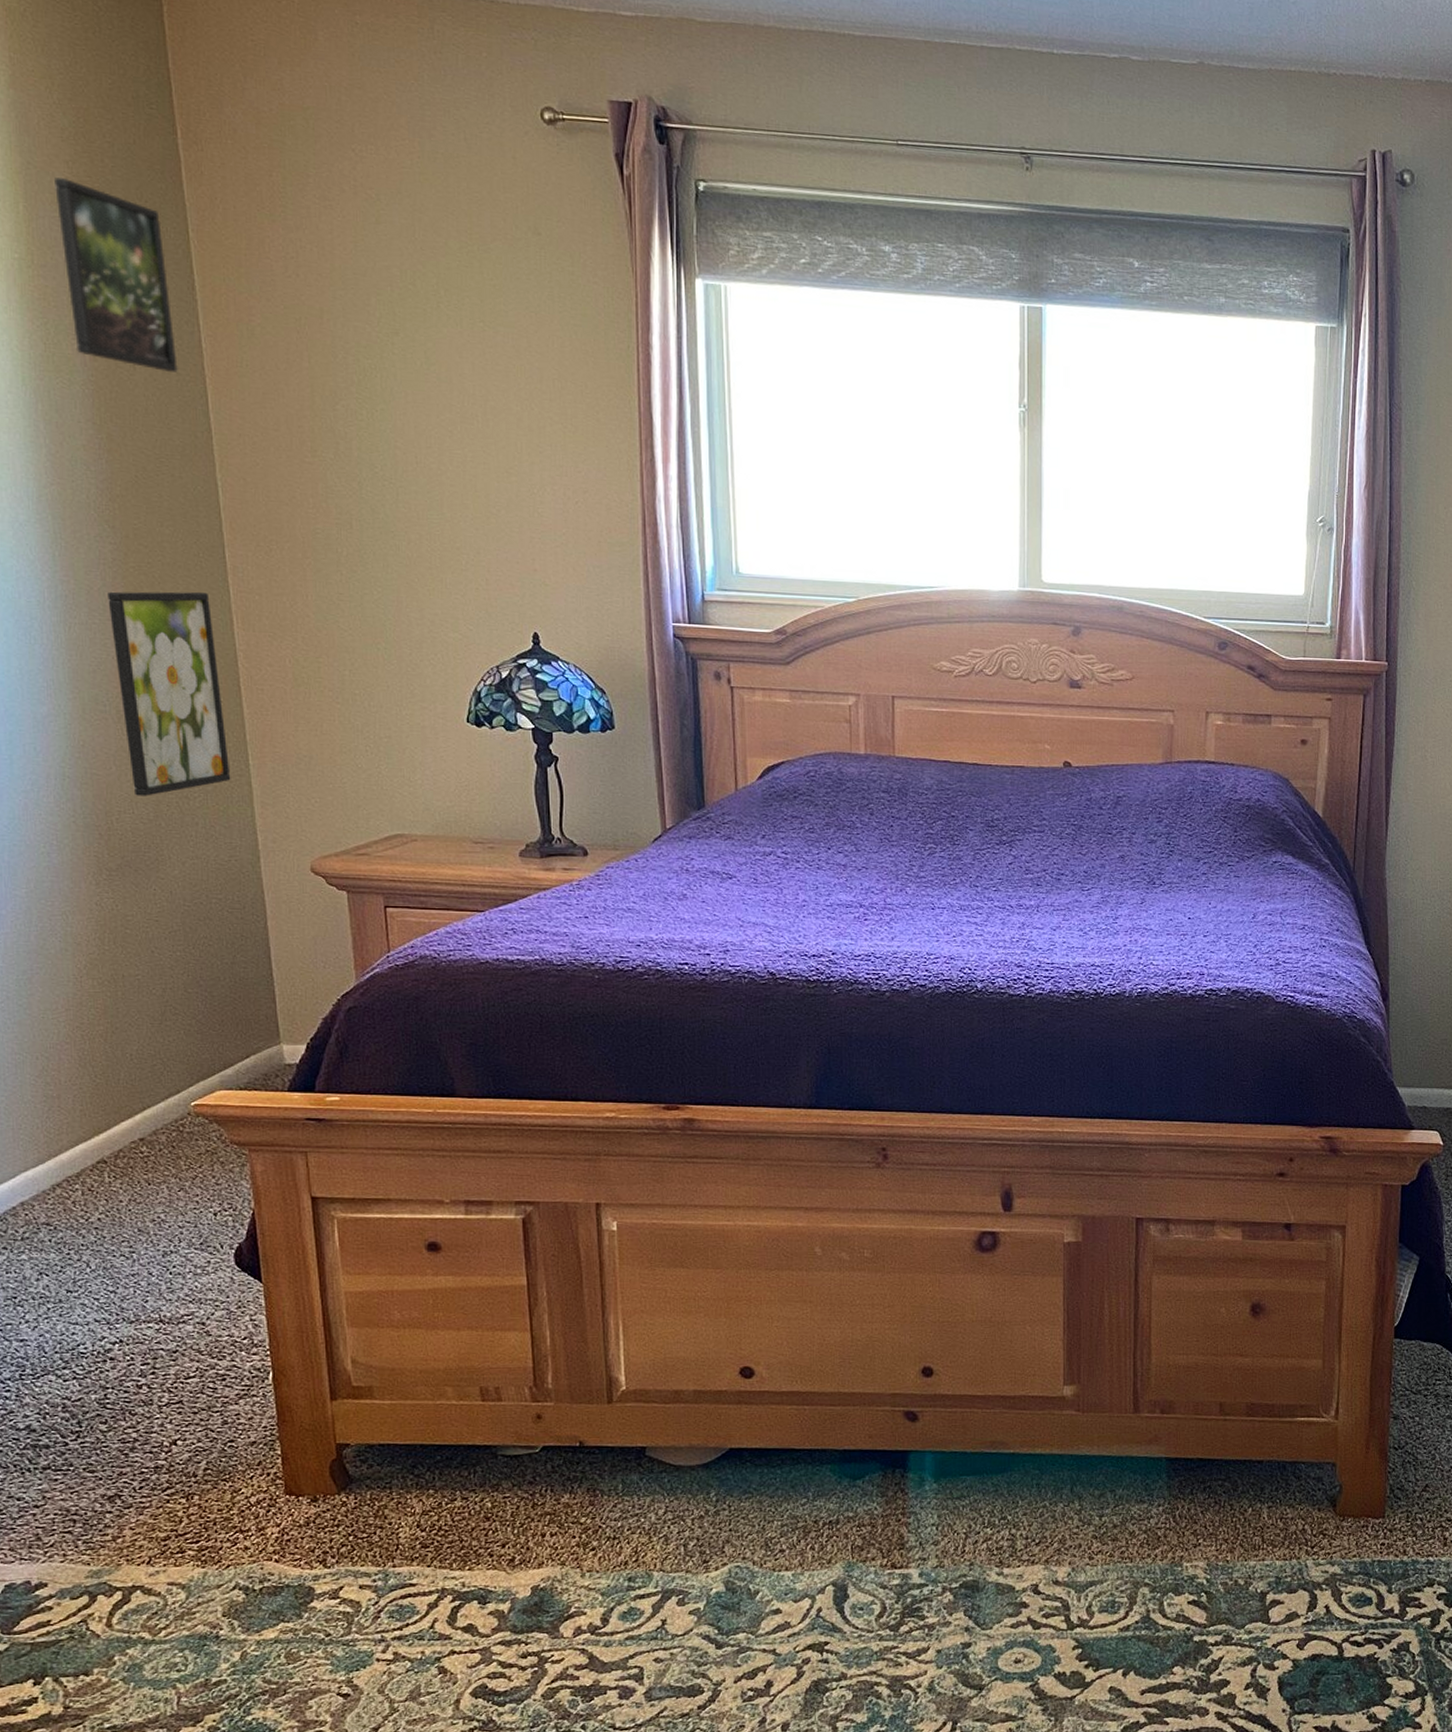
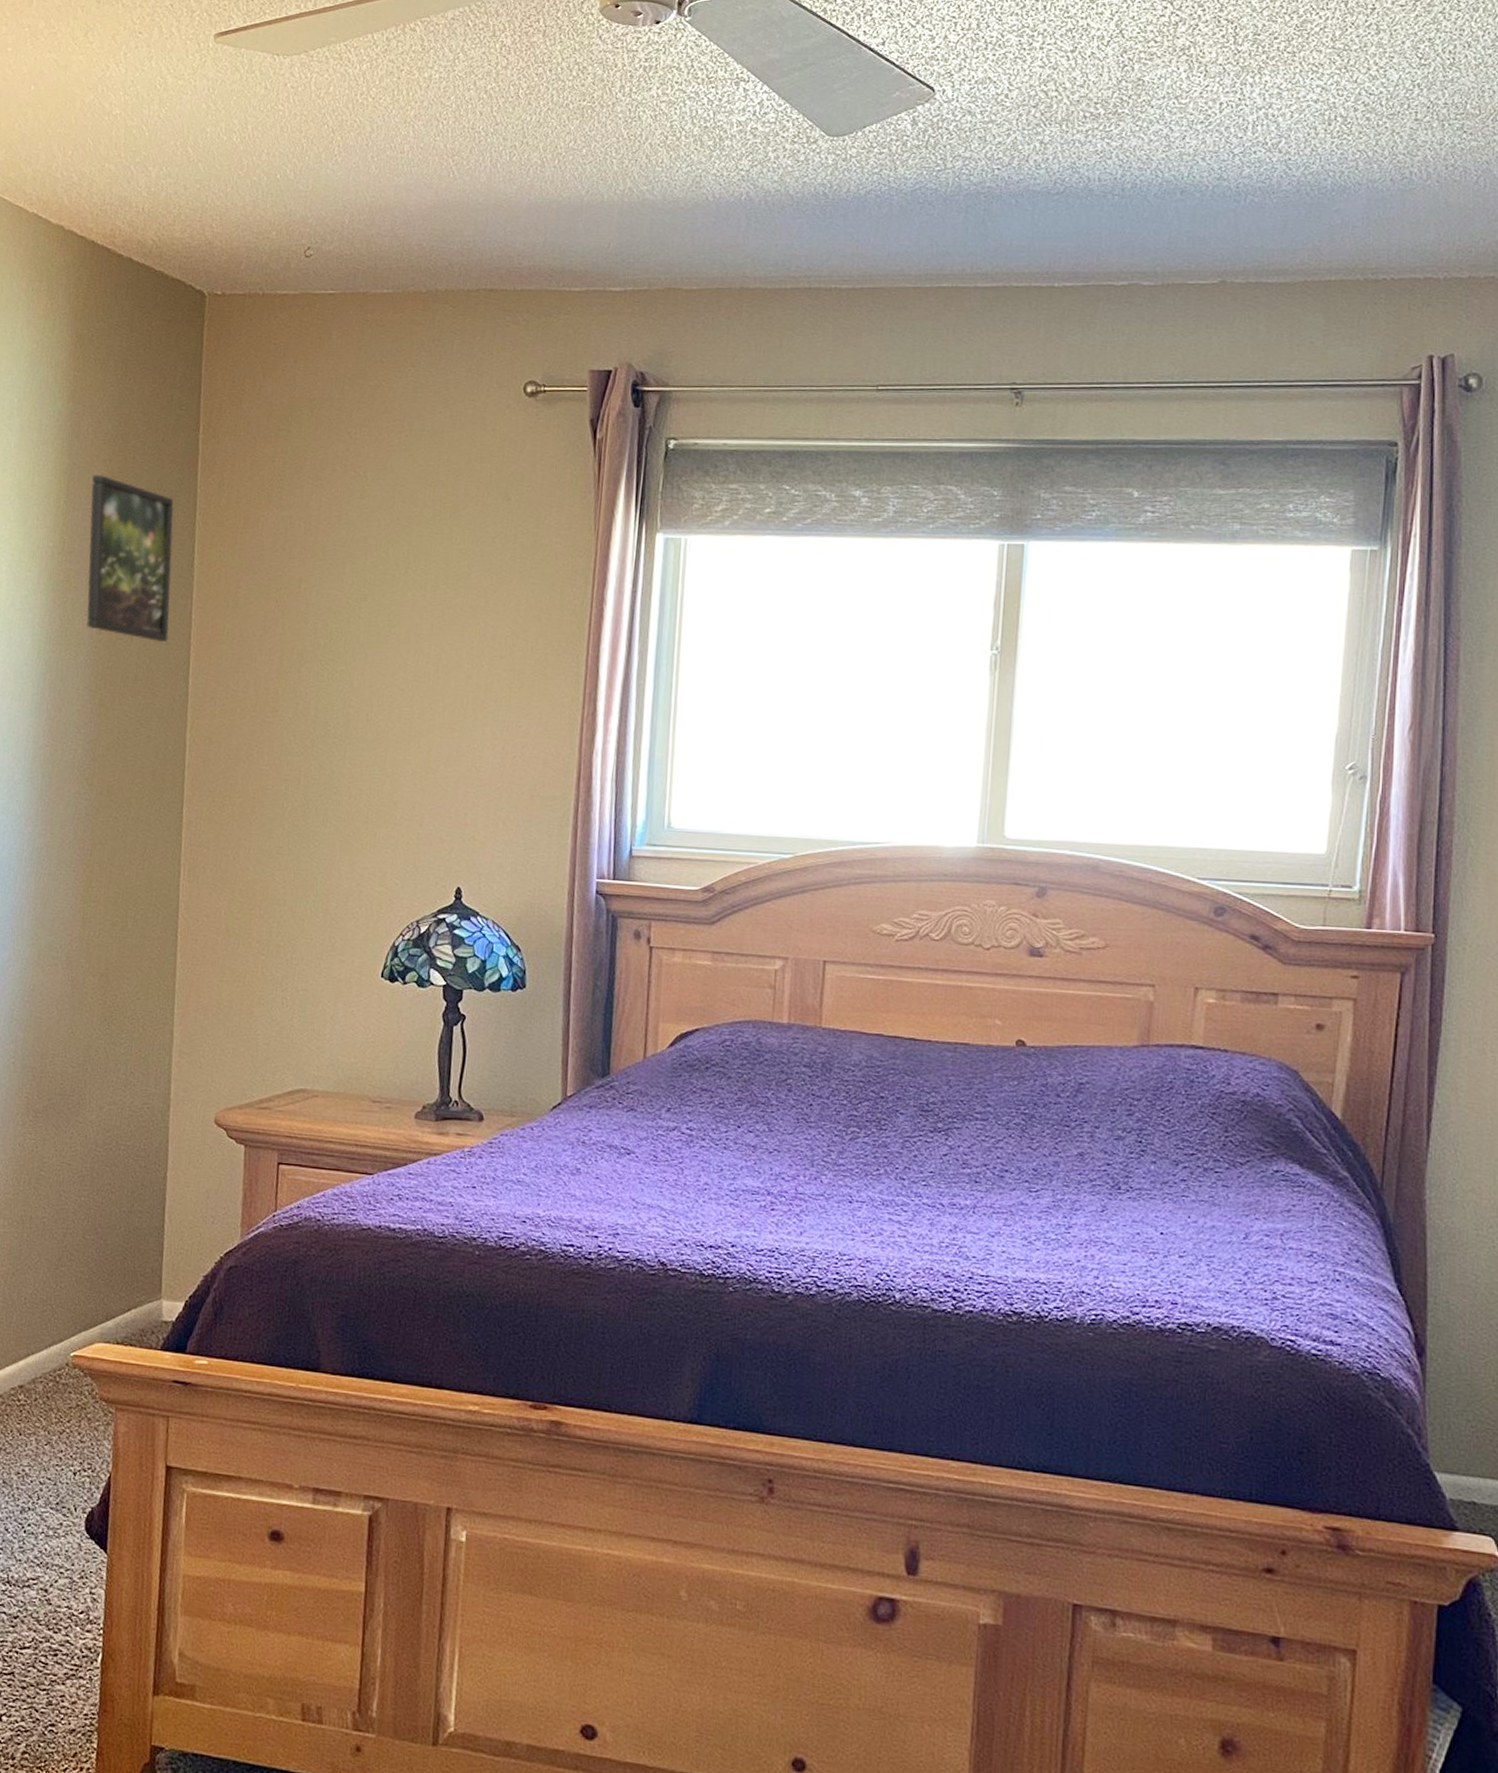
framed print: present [107,591,231,796] -> none [69,844,163,1041]

